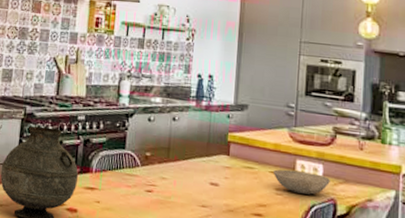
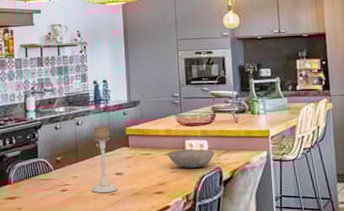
candle holder: none [180,125,210,204] -> present [91,125,118,193]

